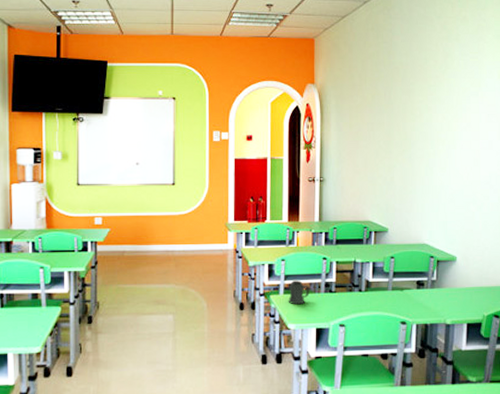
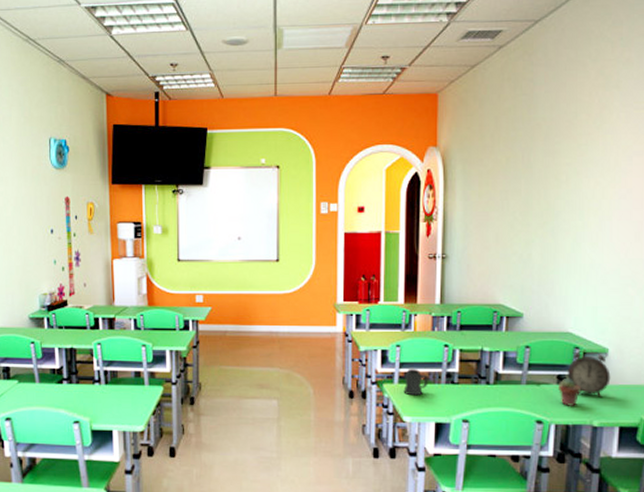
potted succulent: none [418,284,436,308] -> present [558,379,580,406]
alarm clock: none [424,258,459,299] -> present [567,350,611,397]

